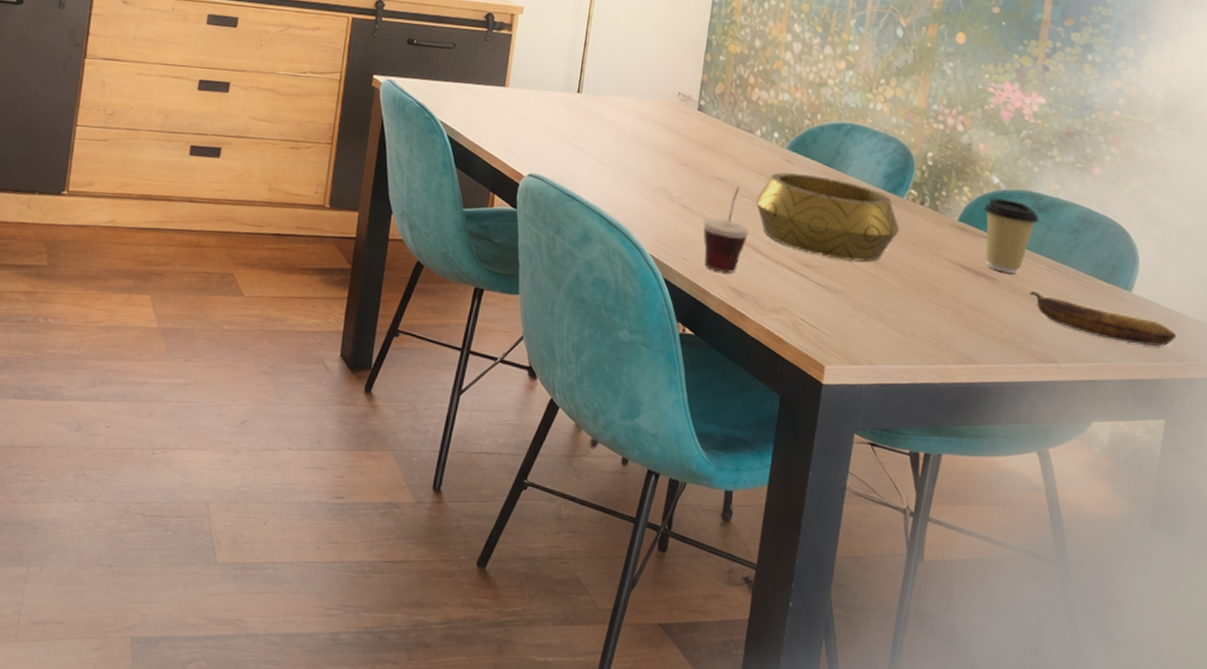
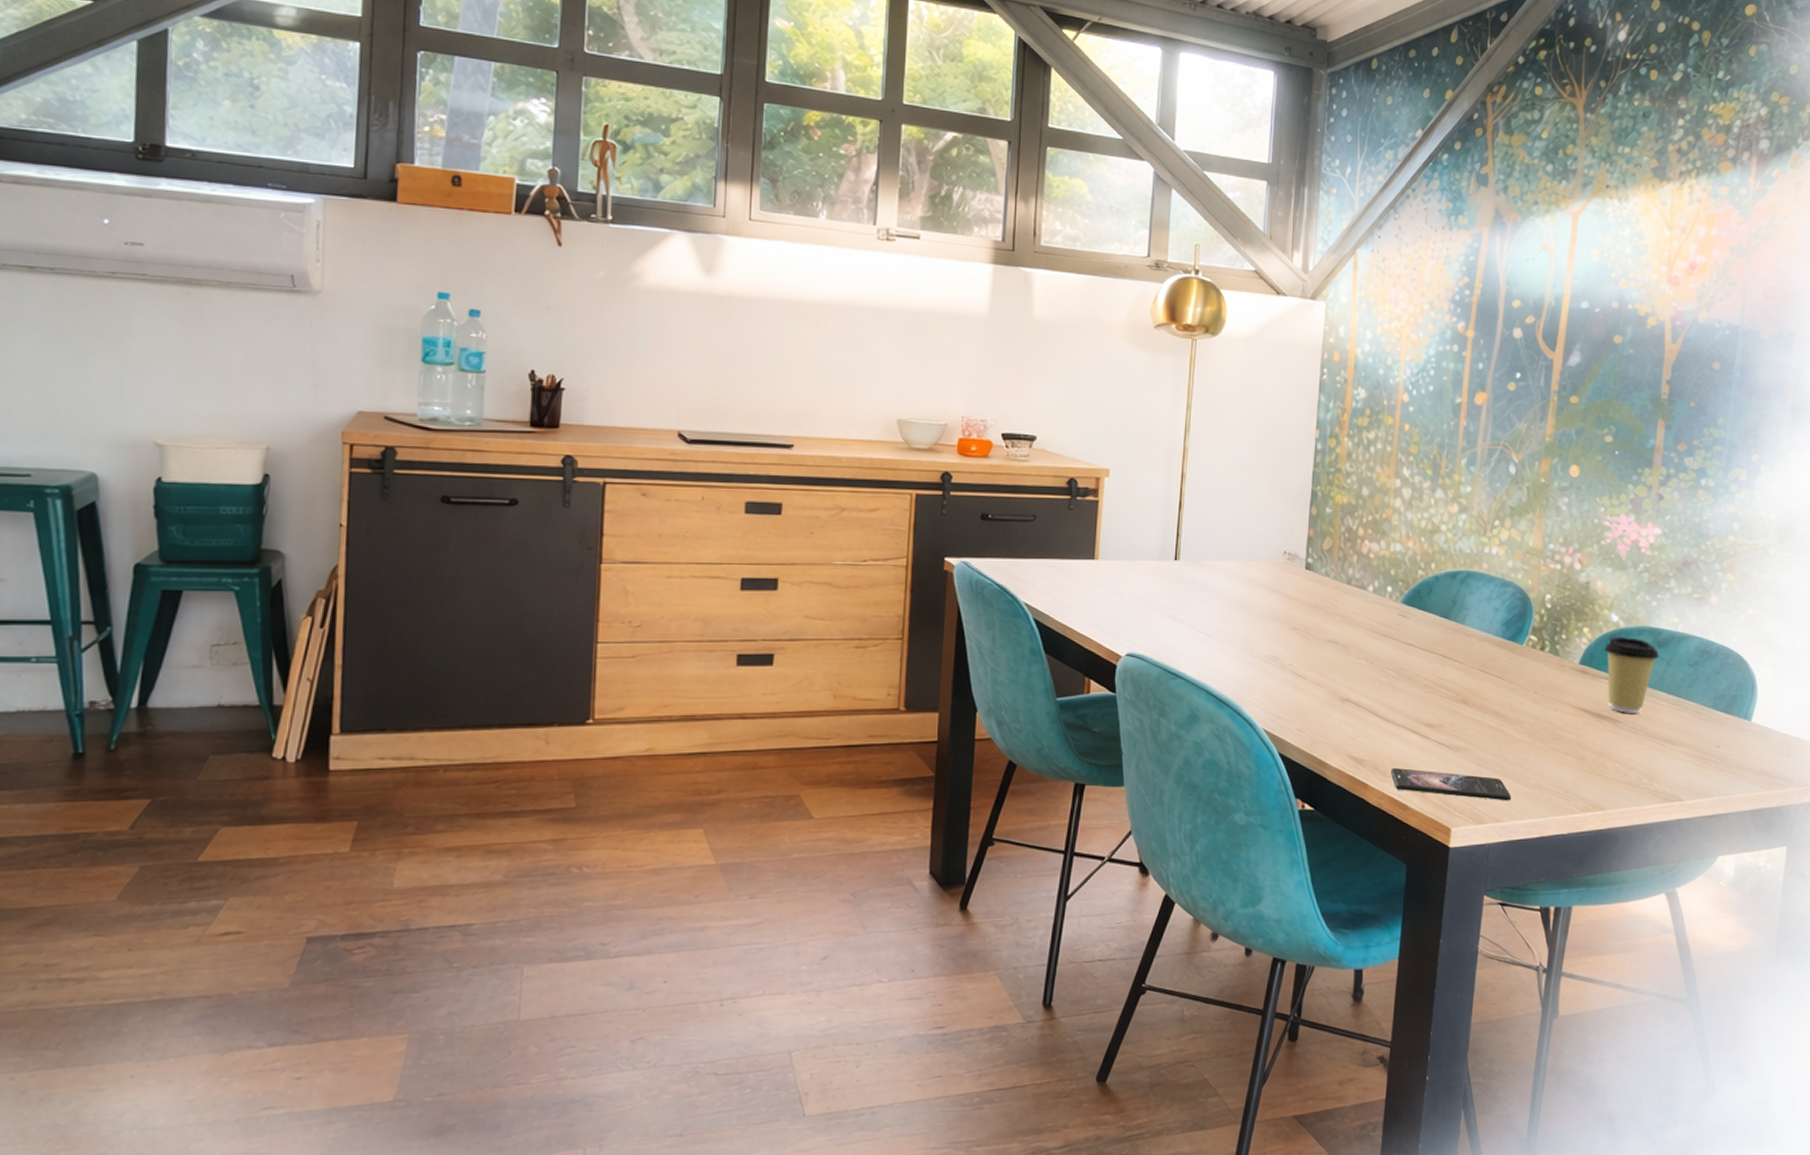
cup: present [703,186,749,274] -> none [1318,647,1366,742]
decorative bowl: present [755,172,900,262] -> none [1371,628,1521,715]
smartphone: none [768,303,885,346] -> present [1390,768,1511,801]
banana: present [1029,291,1177,346] -> none [1652,730,1795,773]

